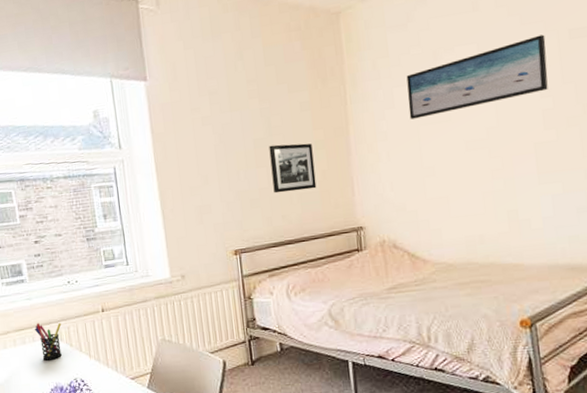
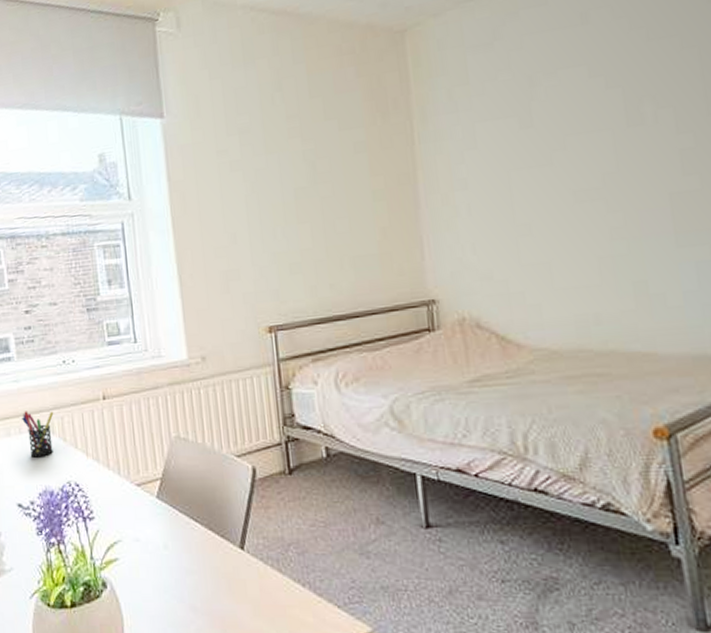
picture frame: present [269,143,317,194] -> none [313,193,375,256]
wall art: present [406,34,548,120] -> none [493,52,687,163]

